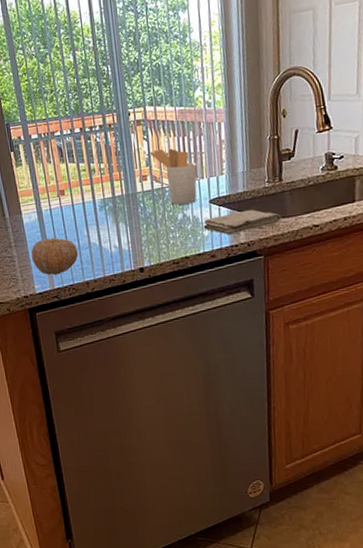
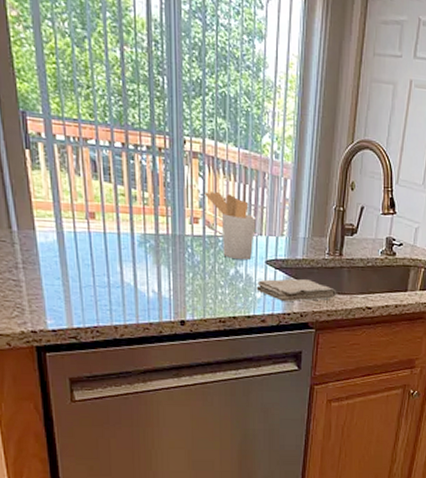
fruit: present [31,238,79,275] -> none [44,266,108,312]

